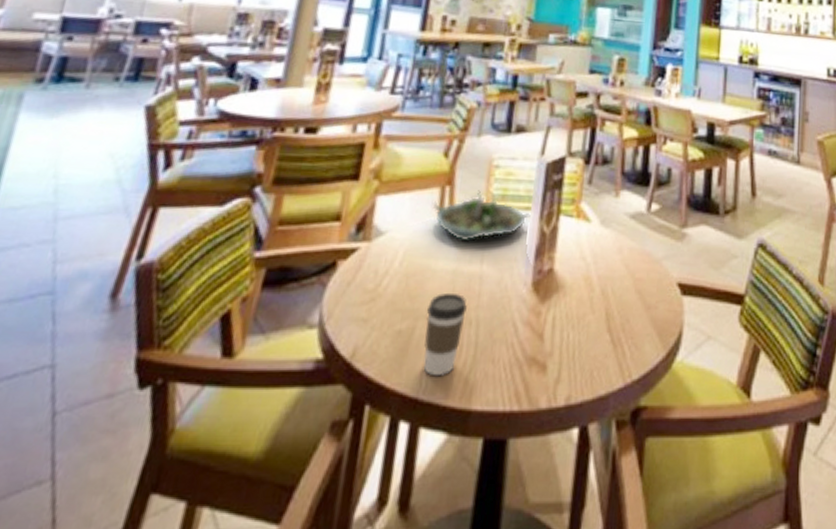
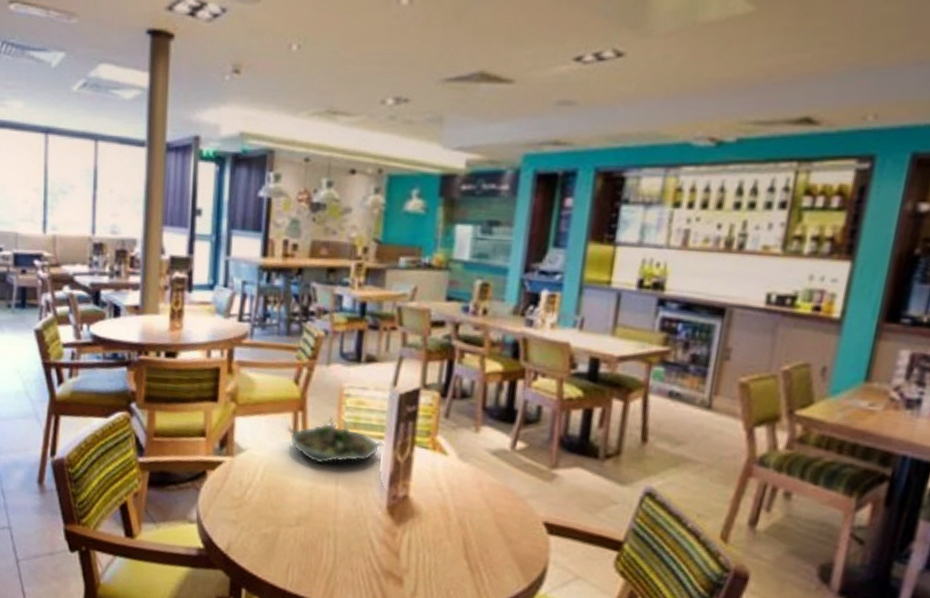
coffee cup: present [423,292,467,375] -> none [288,506,325,575]

